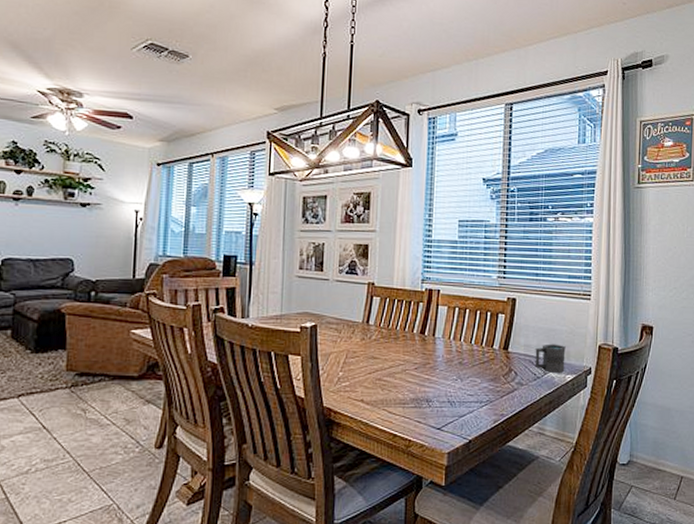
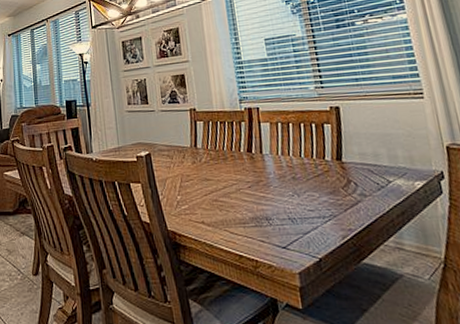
mug: present [534,344,566,374] -> none [372,149,412,181]

